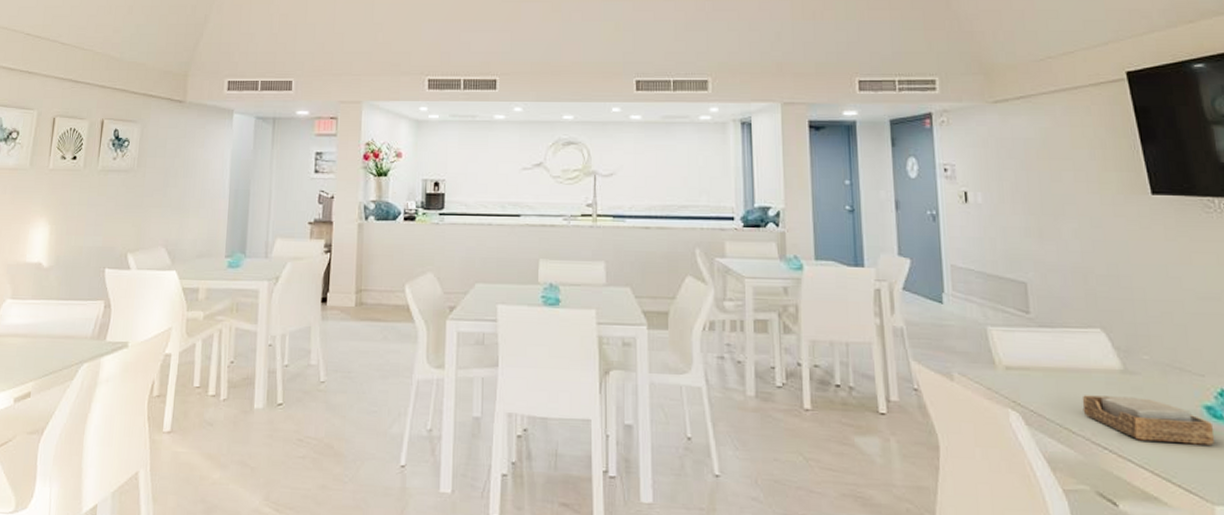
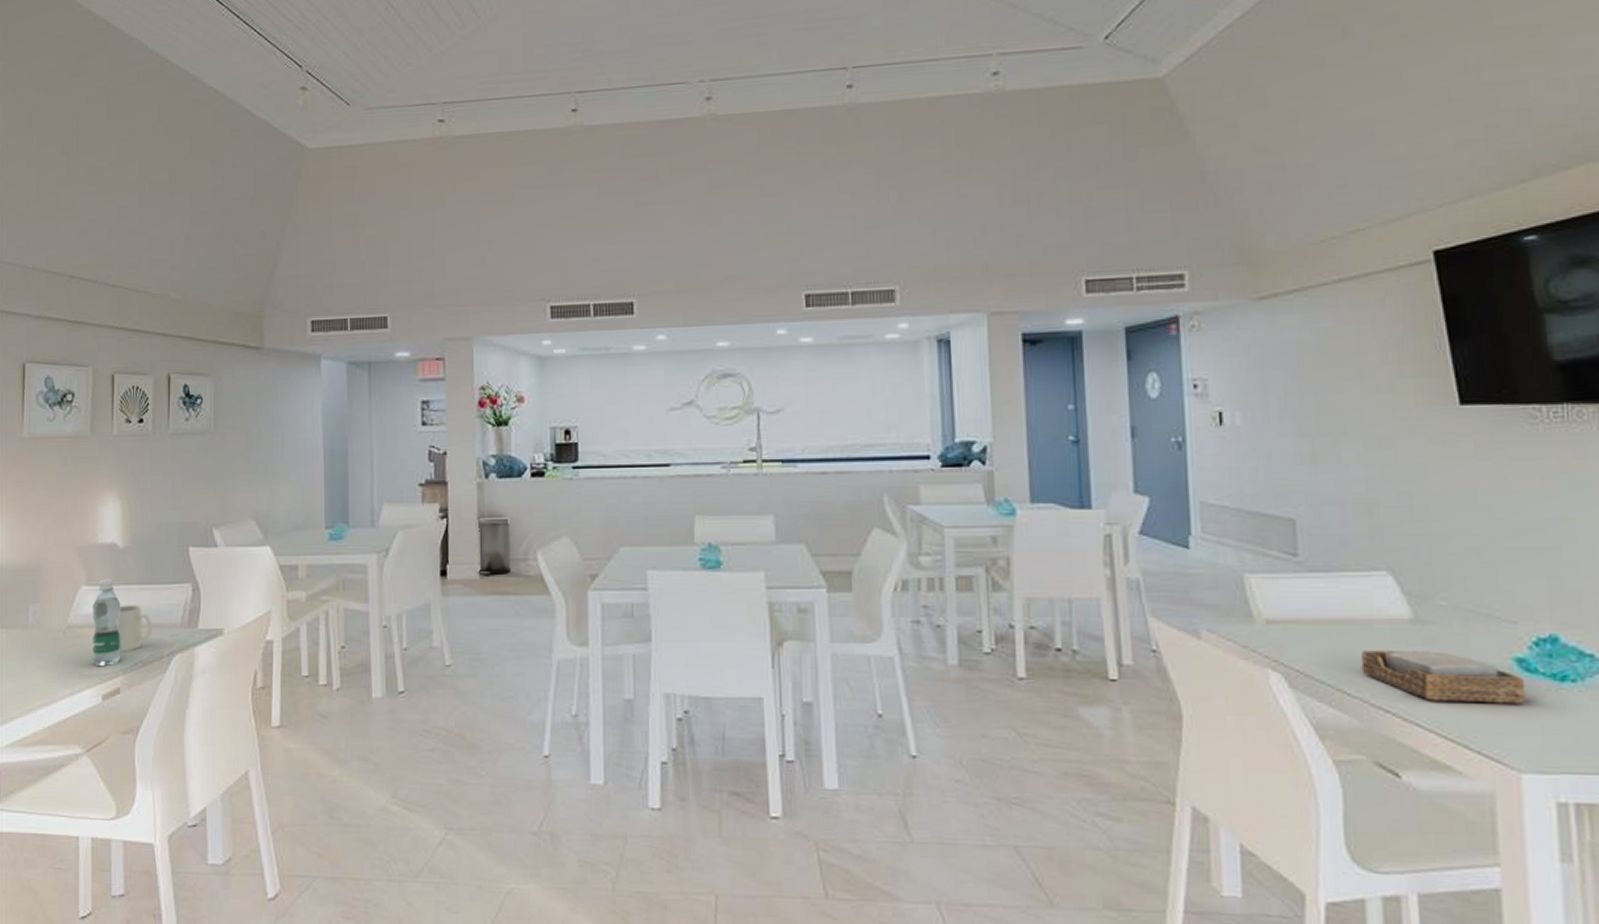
bottle: none [9,294,40,373] -> present [92,579,121,667]
mug: none [34,317,66,360] -> present [117,605,153,653]
pedal bin: none [354,253,383,304] -> present [477,516,511,576]

